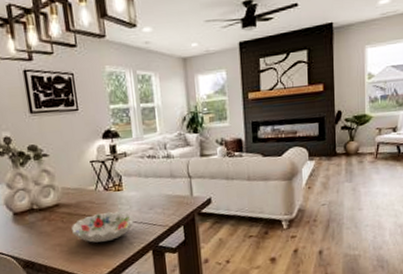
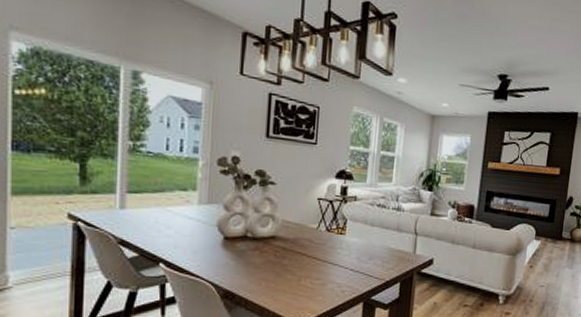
decorative bowl: present [71,211,134,243] -> none [282,253,351,285]

